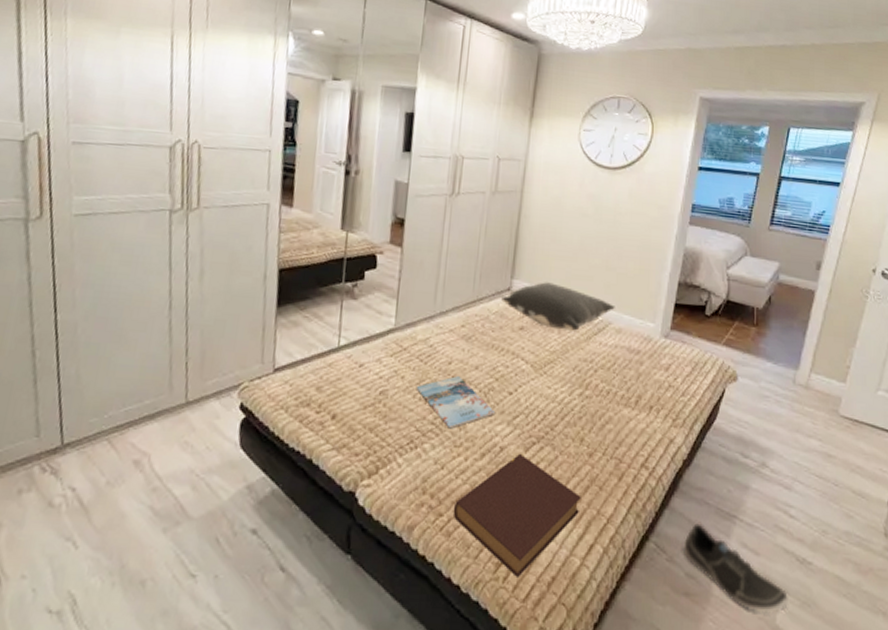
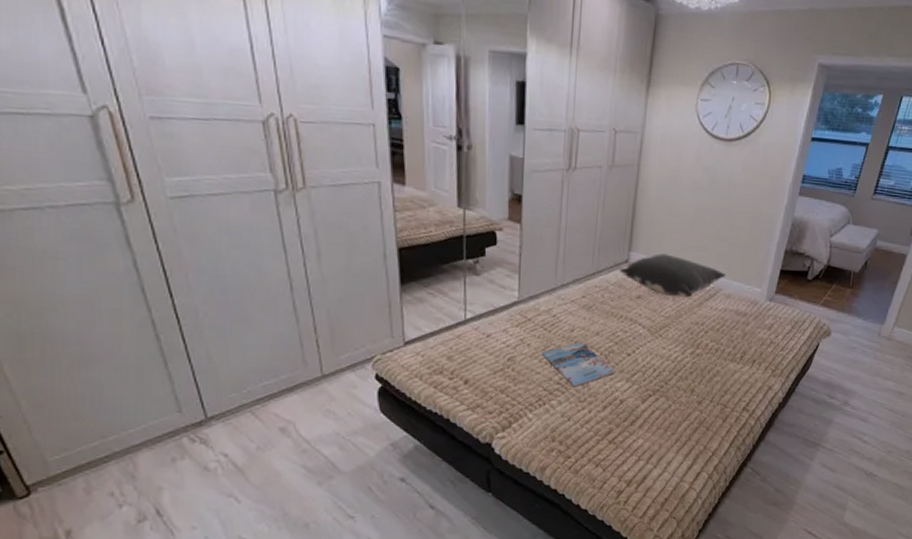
book: present [453,453,581,577] -> none [579,404,691,501]
shoe: present [683,523,788,613] -> none [774,451,855,513]

